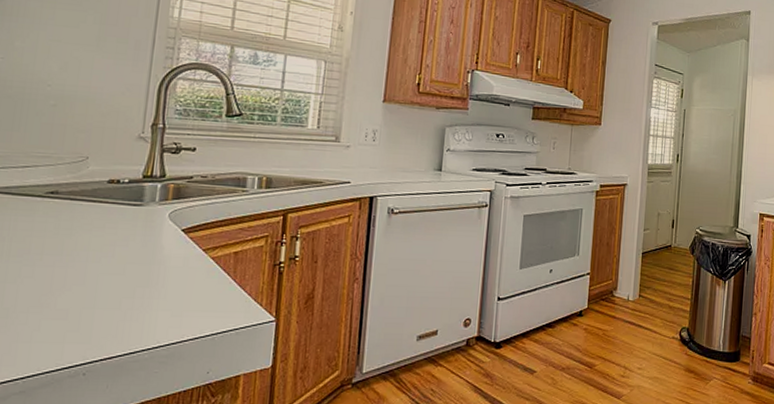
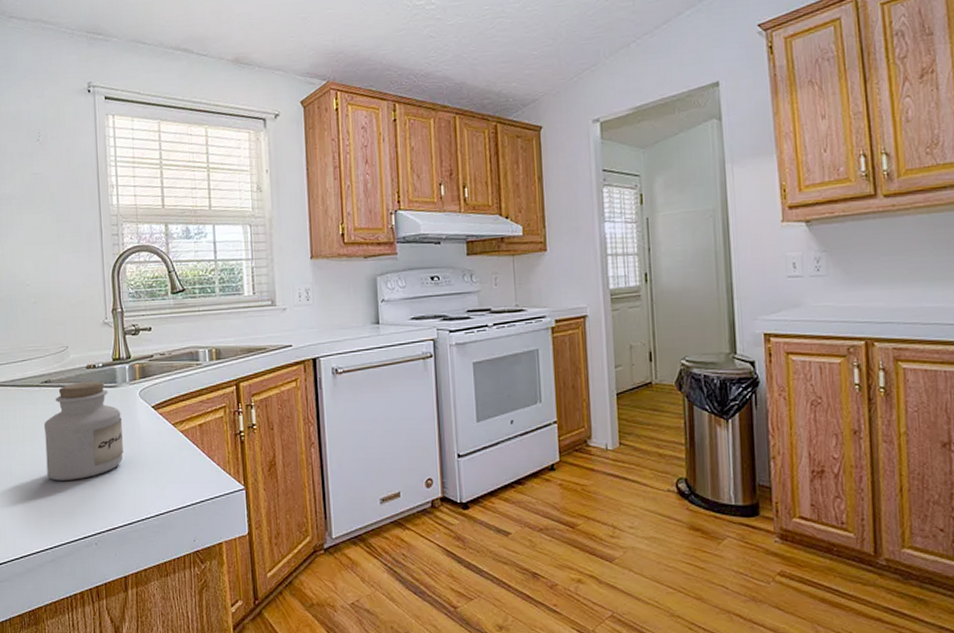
jar: none [33,196,143,303] -> present [44,381,123,481]

